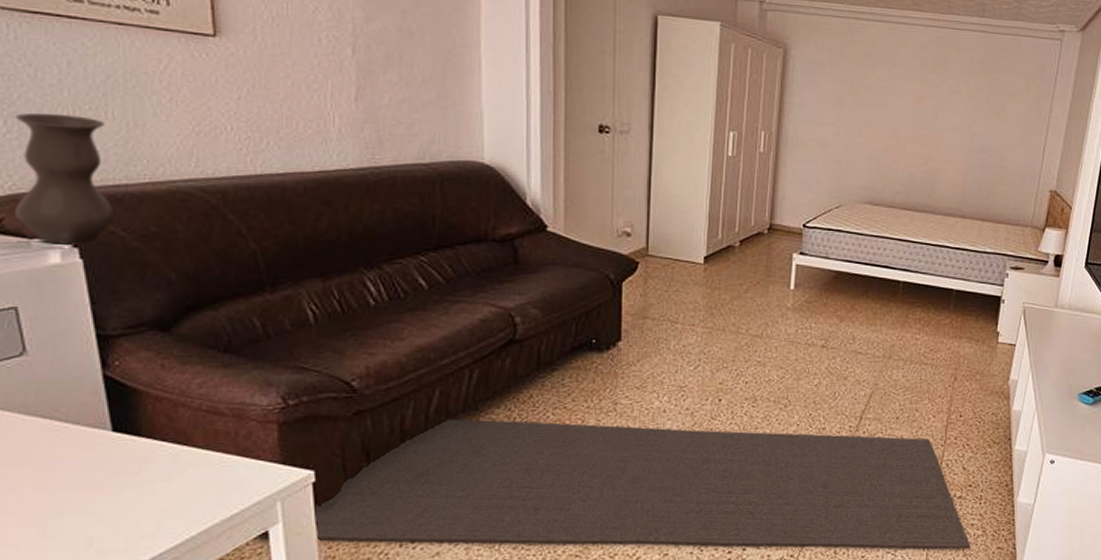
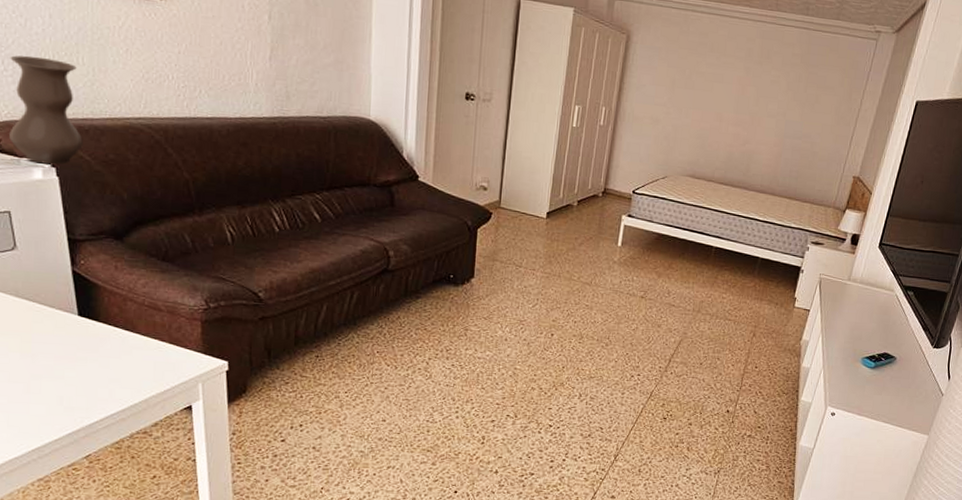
rug: present [259,419,971,549] -> none [184,330,756,480]

